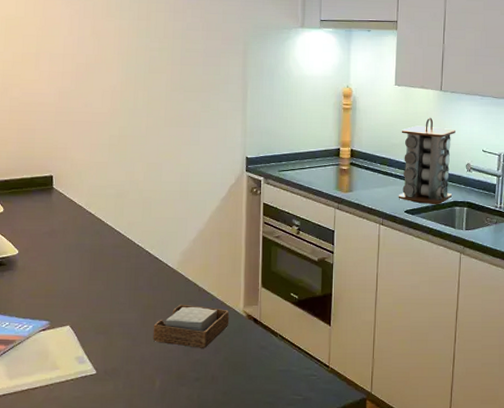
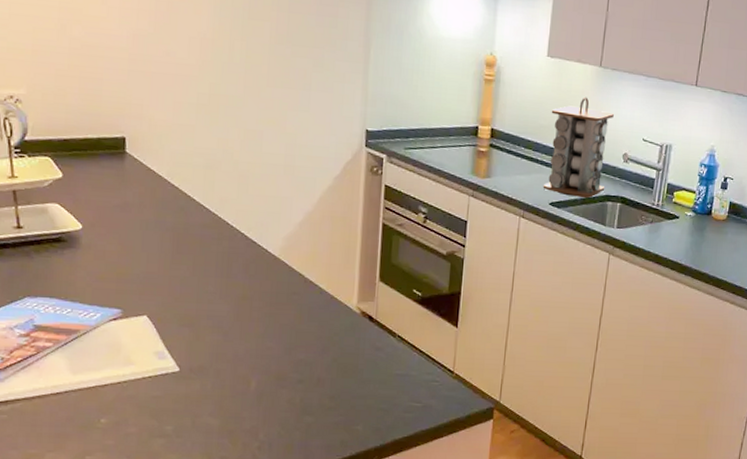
napkin holder: present [153,304,230,348] -> none [248,296,341,347]

